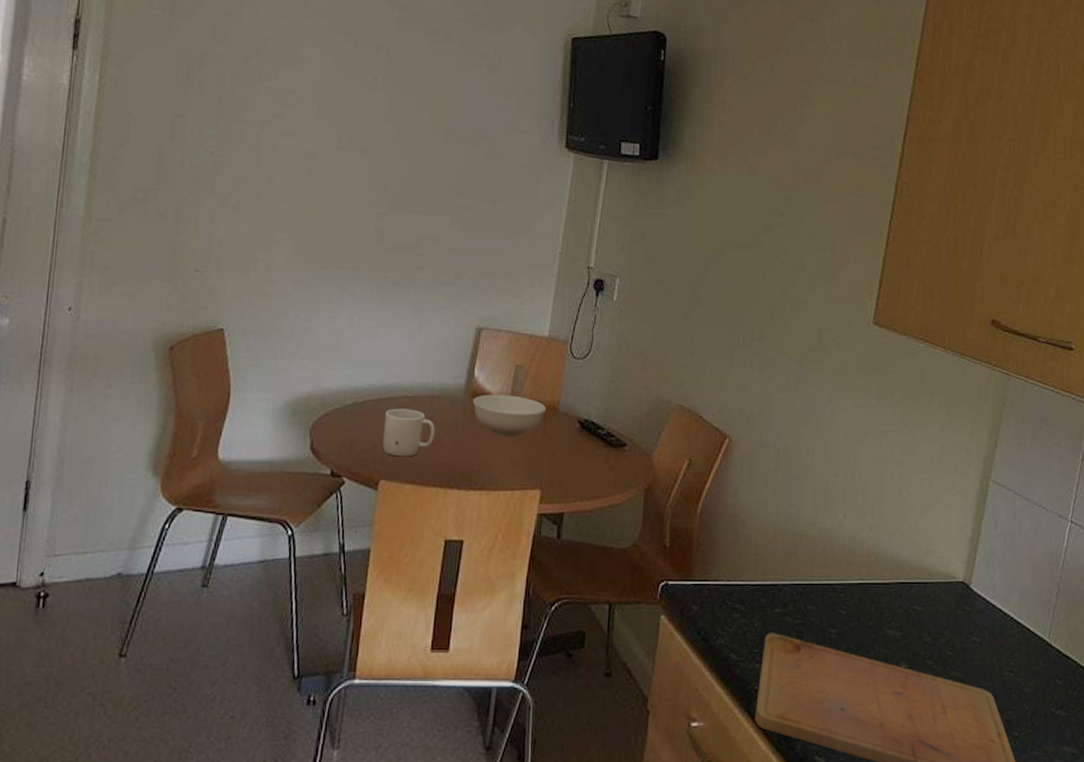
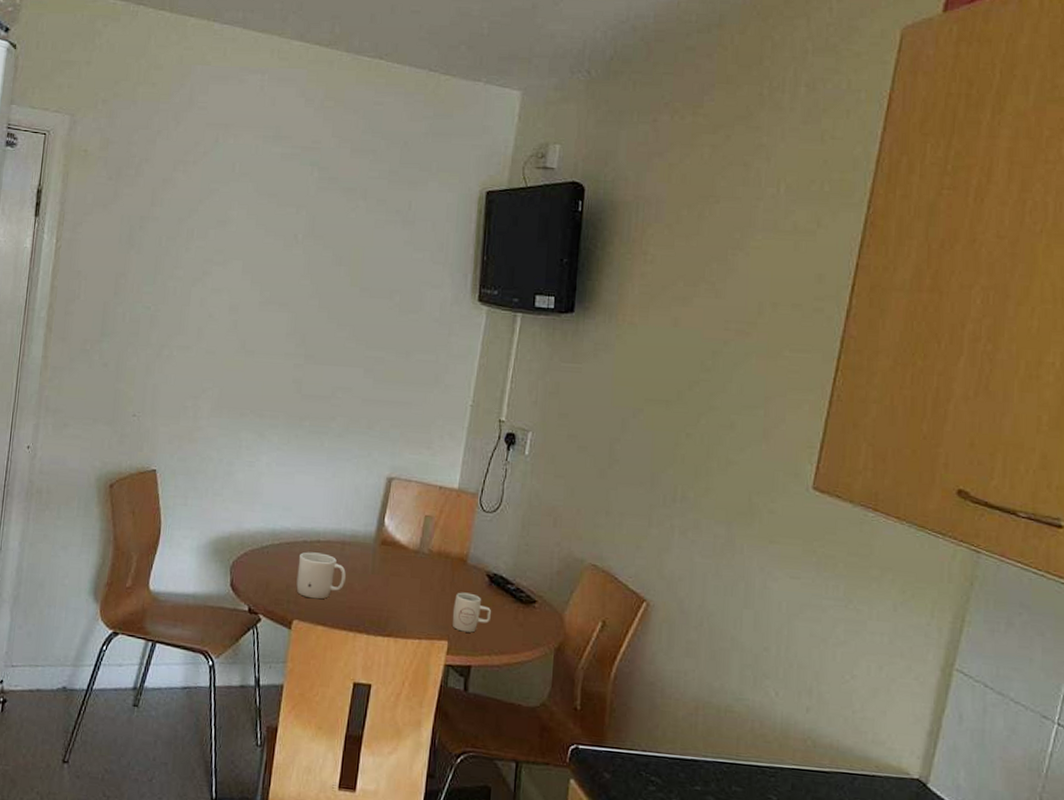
bowl: present [473,394,546,436] -> none [382,543,455,586]
mug: none [544,440,584,480] -> present [452,592,492,633]

